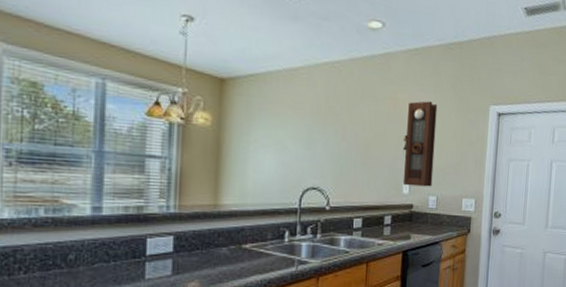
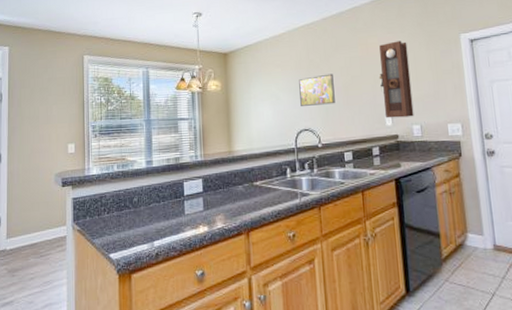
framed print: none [311,126,354,163] -> present [299,73,335,106]

